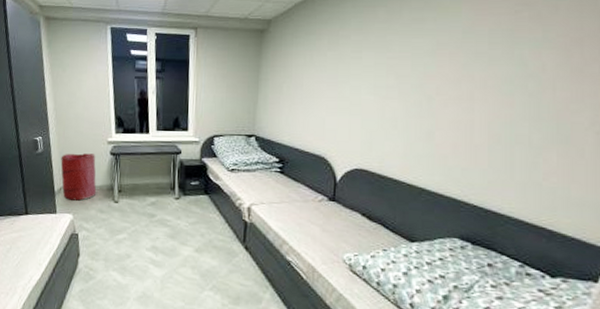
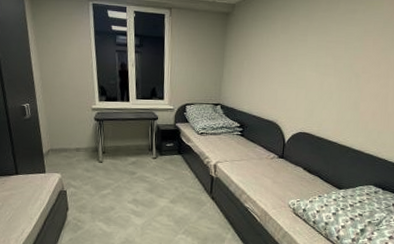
laundry hamper: present [61,153,96,201] -> none [48,119,82,161]

